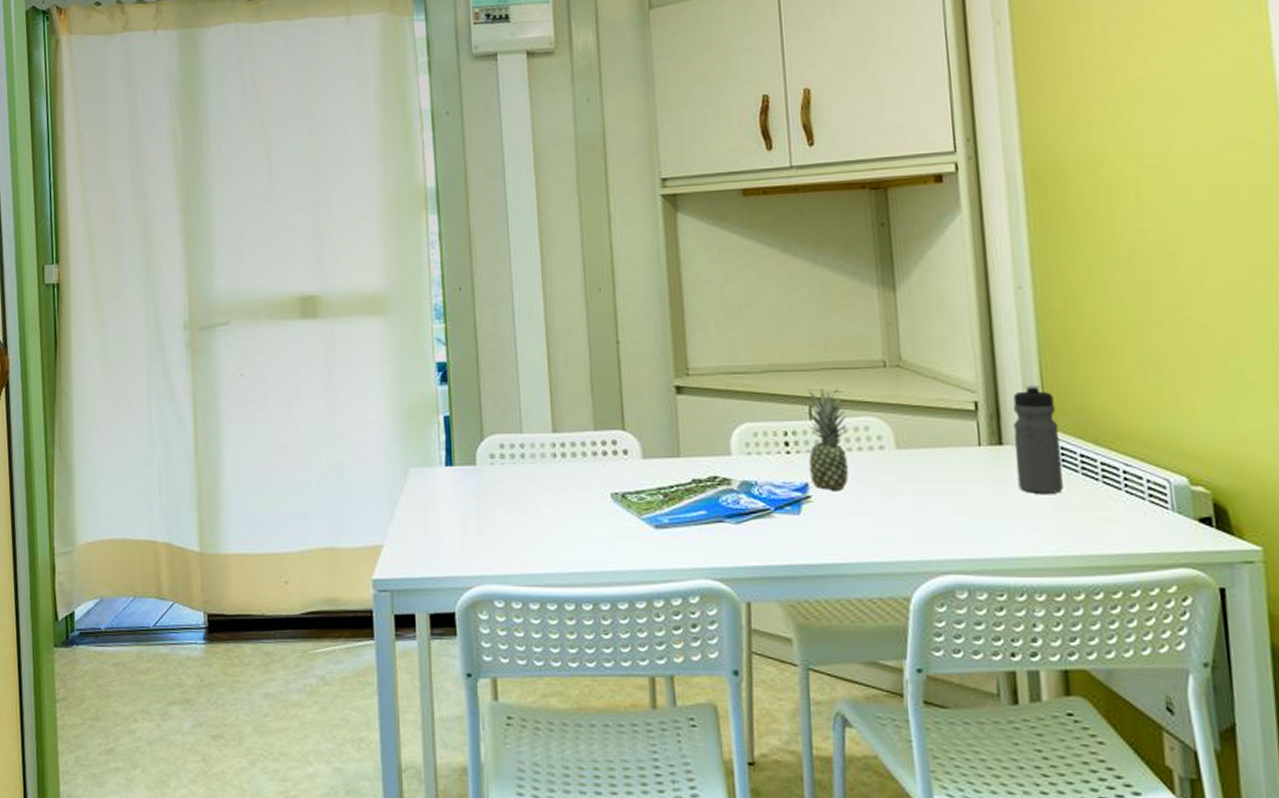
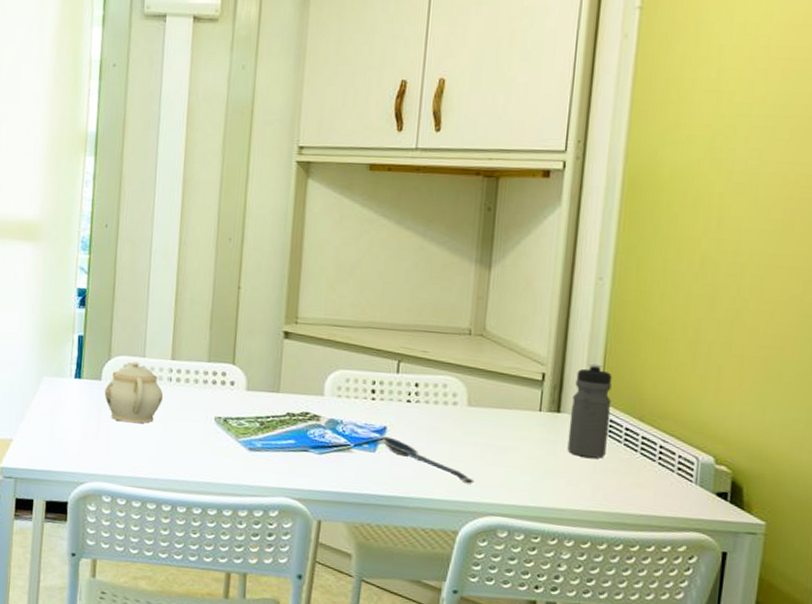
teapot: none [481,439,549,511] -> present [104,362,164,424]
fruit: present [805,388,849,492] -> none [389,347,430,436]
spoon: none [805,495,920,540] -> present [382,436,475,485]

